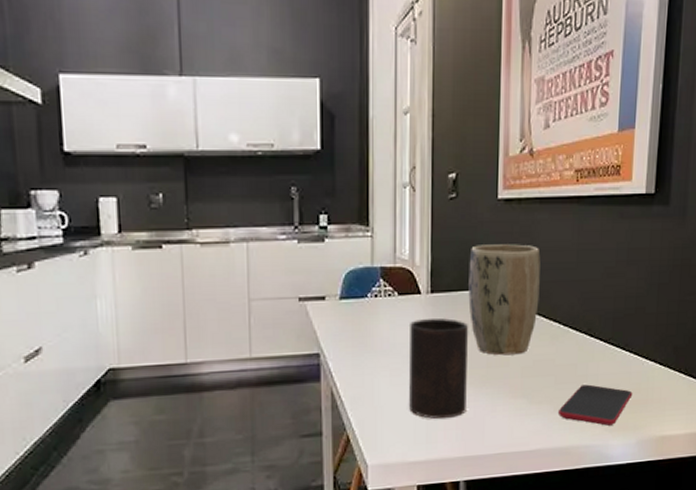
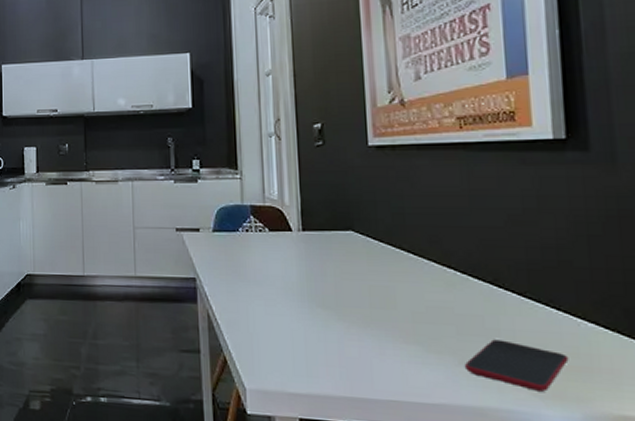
cup: present [409,318,469,419] -> none [282,255,350,355]
plant pot: present [468,244,541,356] -> none [341,188,427,299]

